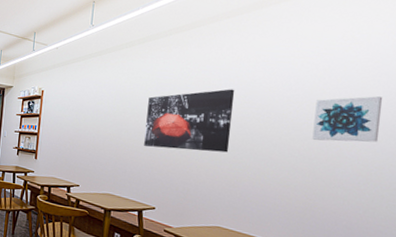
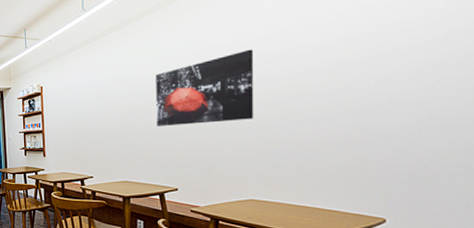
wall art: present [312,96,383,142] -> none [354,26,442,89]

